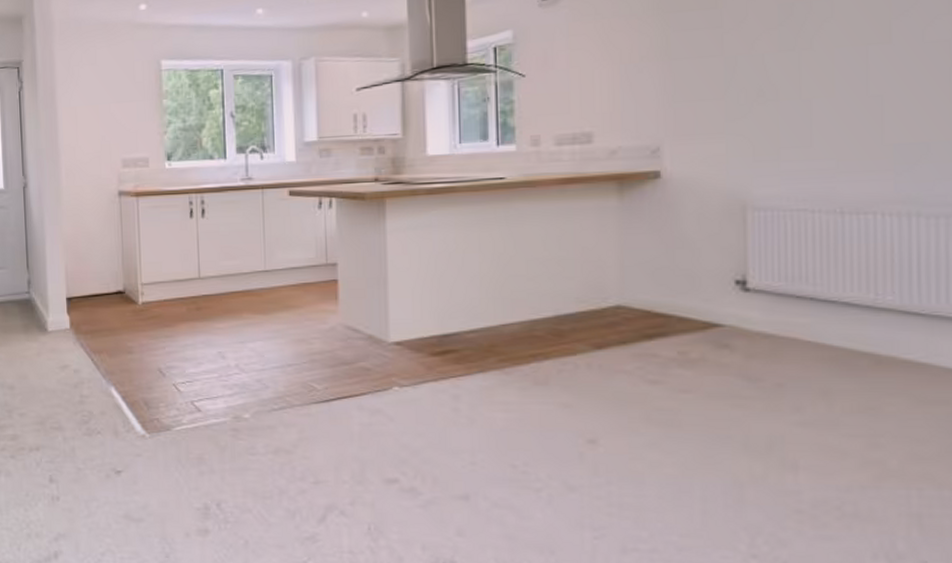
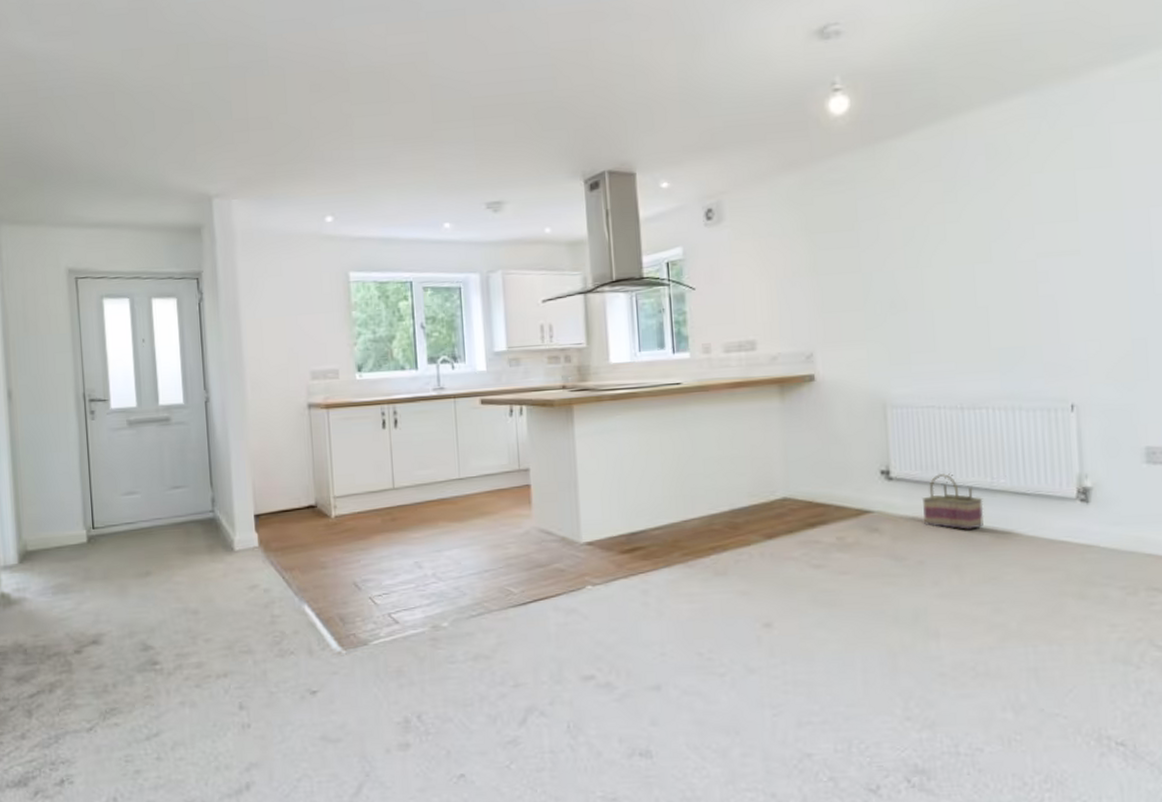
basket: none [784,285,863,353] -> present [921,472,984,531]

